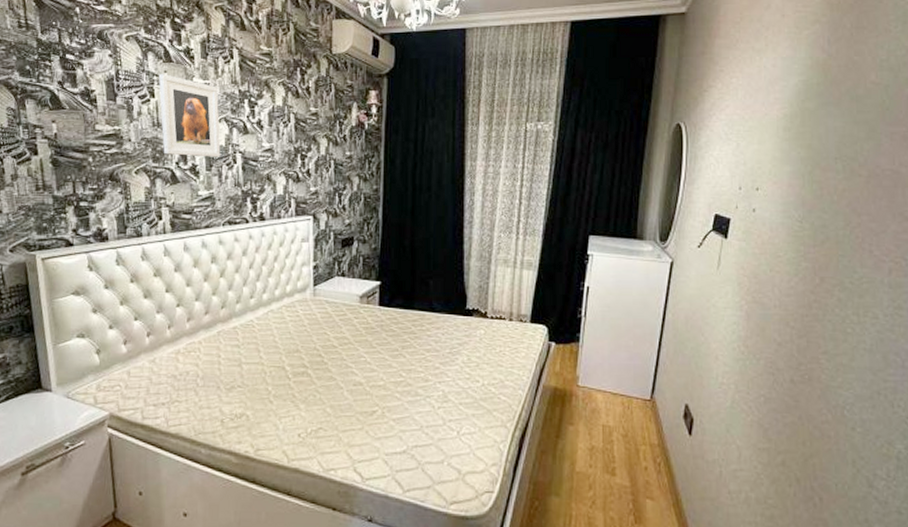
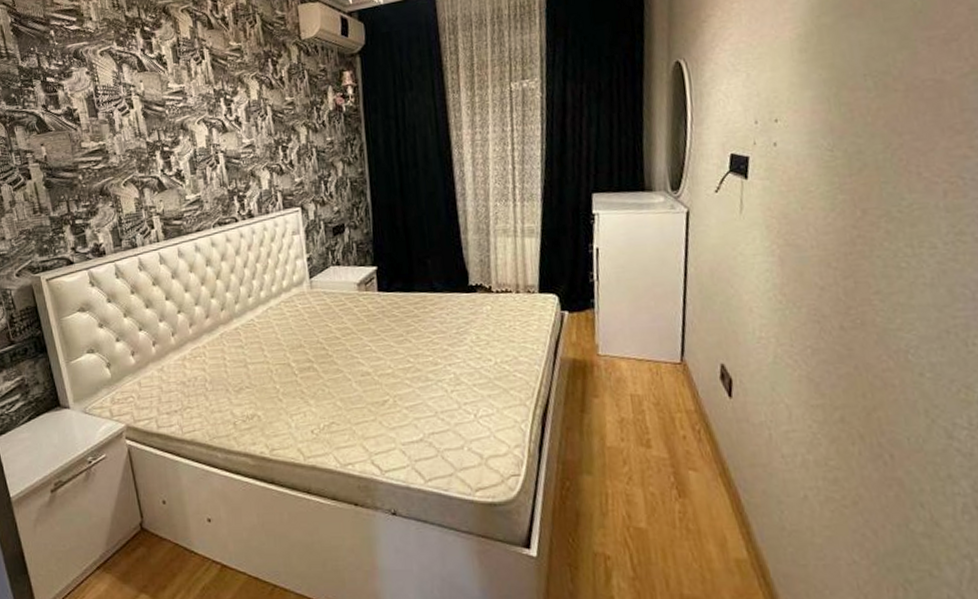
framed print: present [159,74,221,157] -> none [136,83,203,163]

